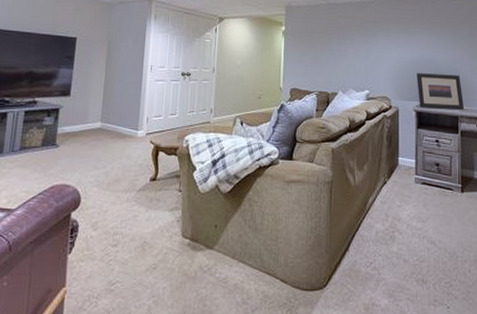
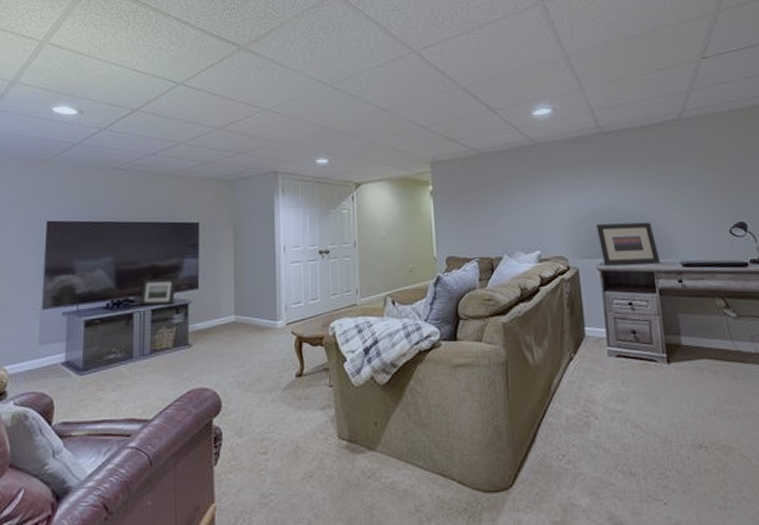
picture frame: none [14,83,50,109] -> present [140,278,176,307]

